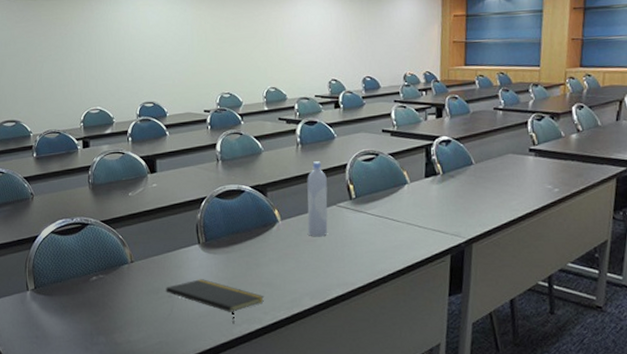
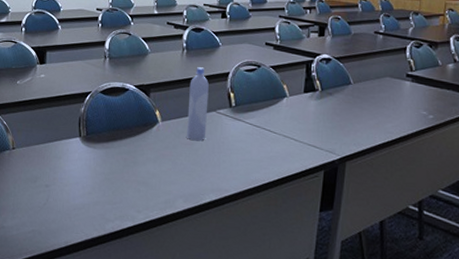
notepad: present [165,279,265,324] -> none [43,171,140,220]

